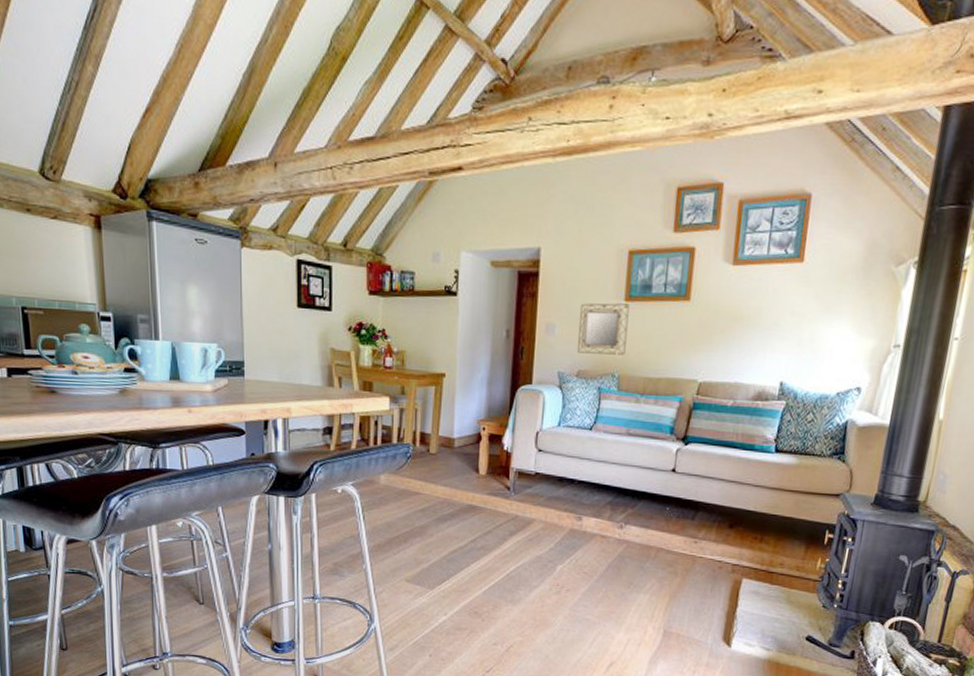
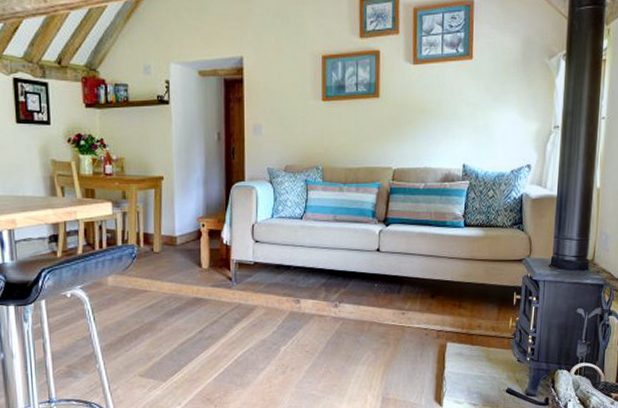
home mirror: present [578,303,630,355] -> none [284,103,327,150]

